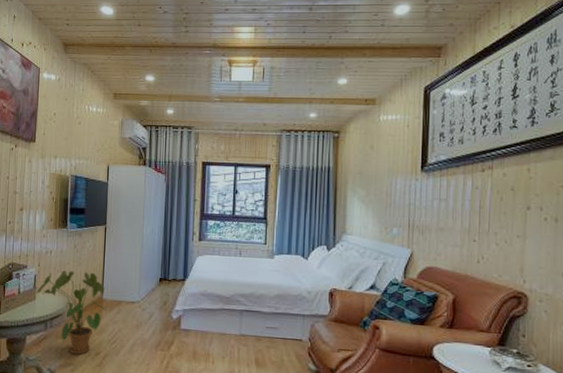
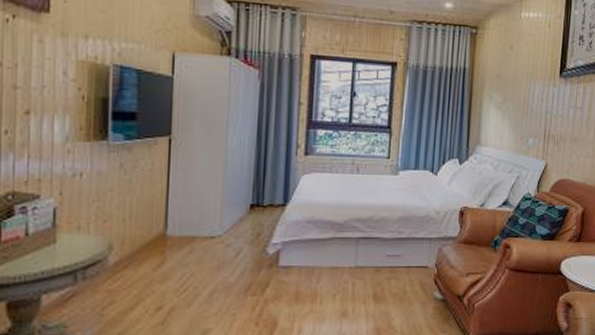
house plant: present [36,270,106,355] -> none [57,200,172,312]

